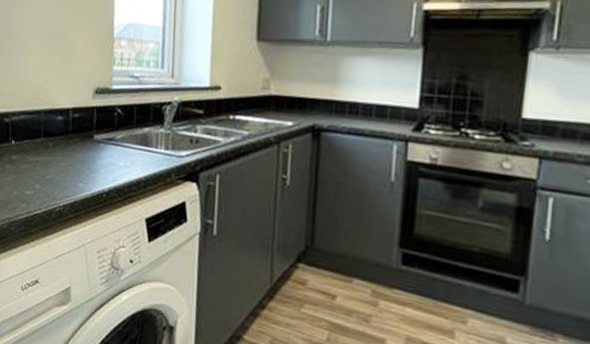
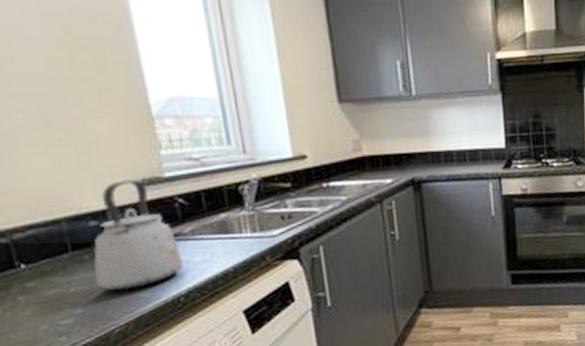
kettle: none [52,87,111,178] -> present [93,179,183,292]

